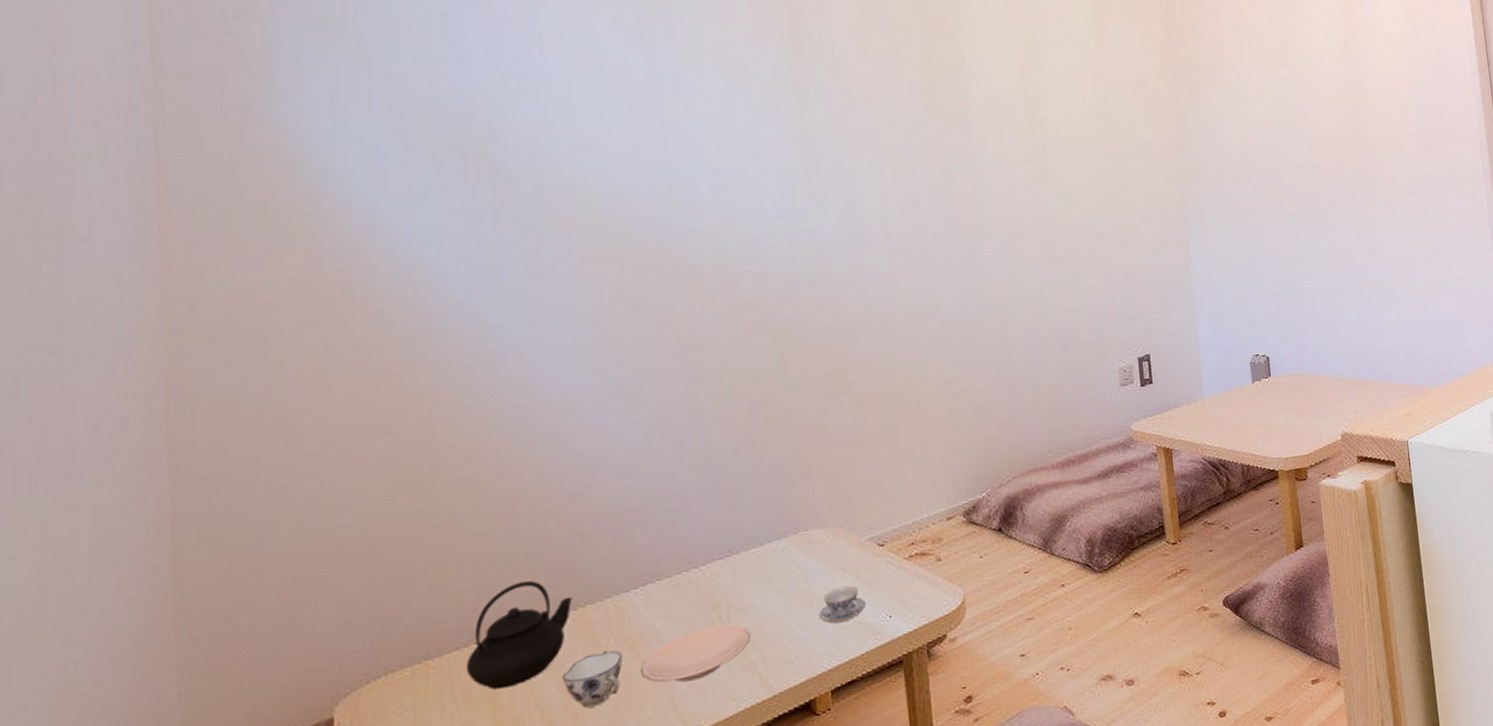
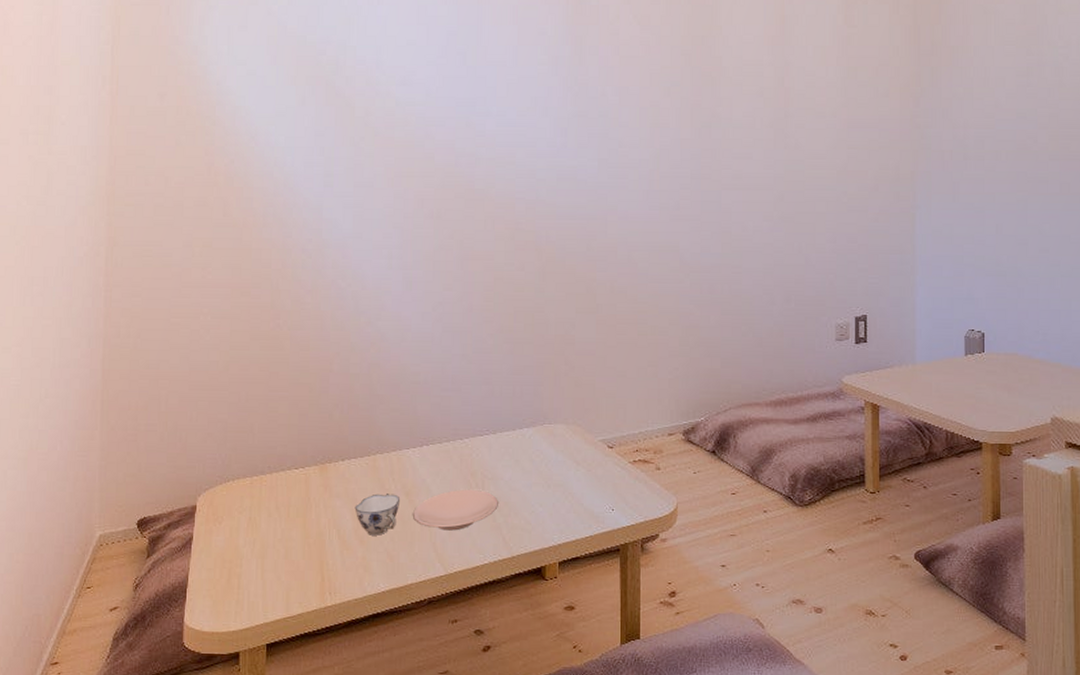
teapot: present [466,580,573,690] -> none [288,426,367,508]
teacup: present [818,585,866,624] -> none [554,476,593,507]

